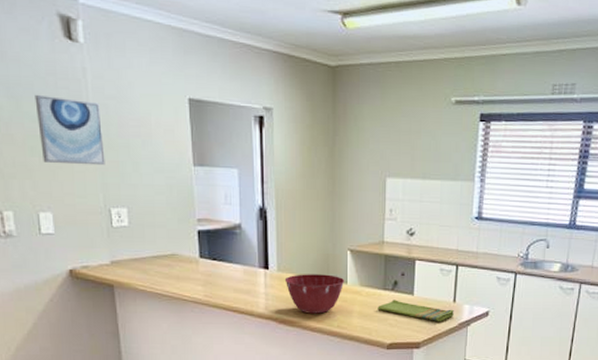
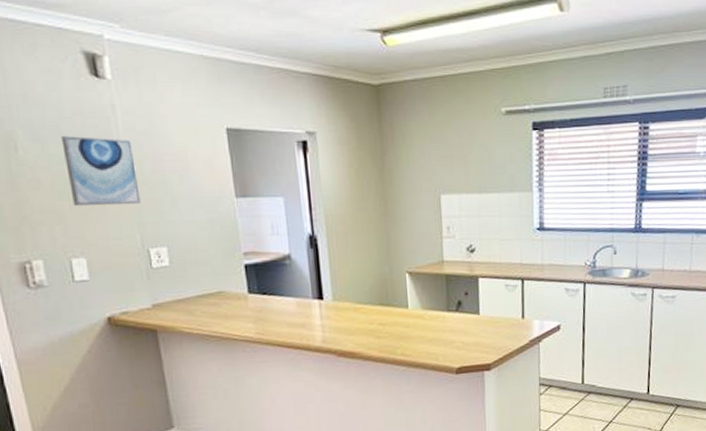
mixing bowl: present [284,274,345,314] -> none [341,300,406,343]
dish towel: present [378,300,454,321] -> none [442,321,524,340]

